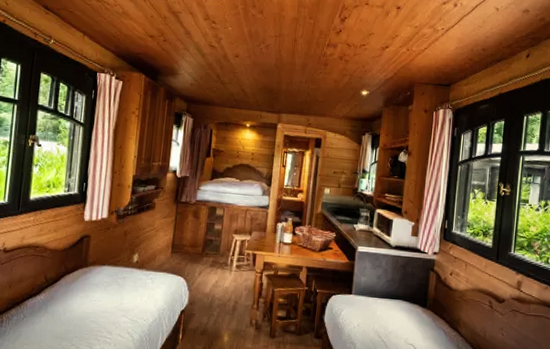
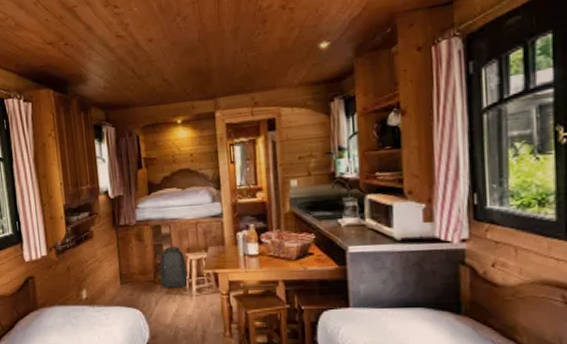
backpack: none [207,226,232,263] -> present [160,246,188,288]

